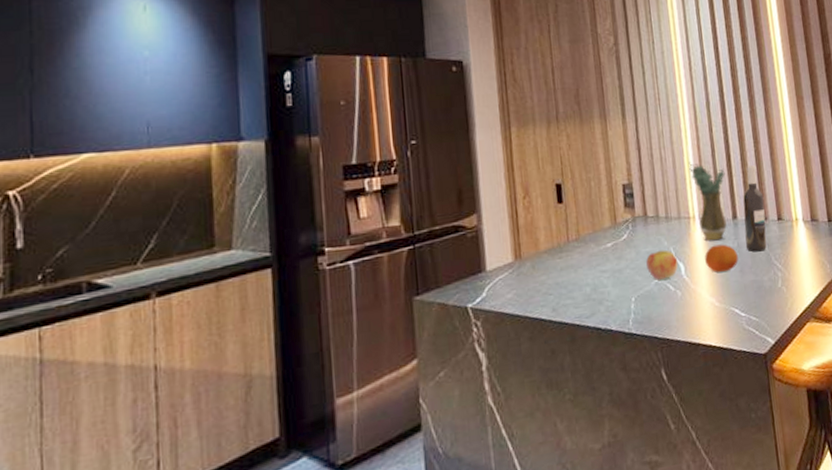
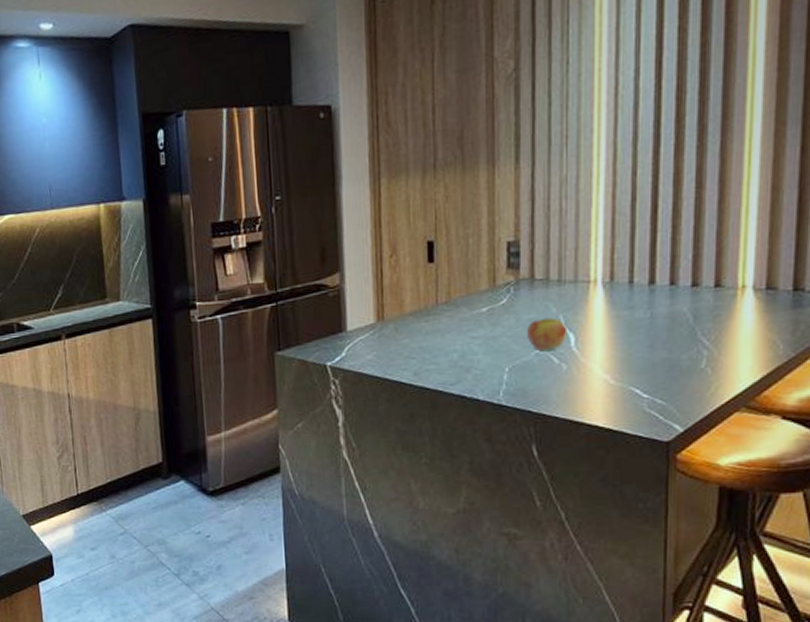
vase: present [689,162,727,241] -> none [597,214,647,309]
fruit: present [705,244,738,273] -> none [604,313,649,346]
wine bottle: present [743,165,767,252] -> none [661,217,699,325]

